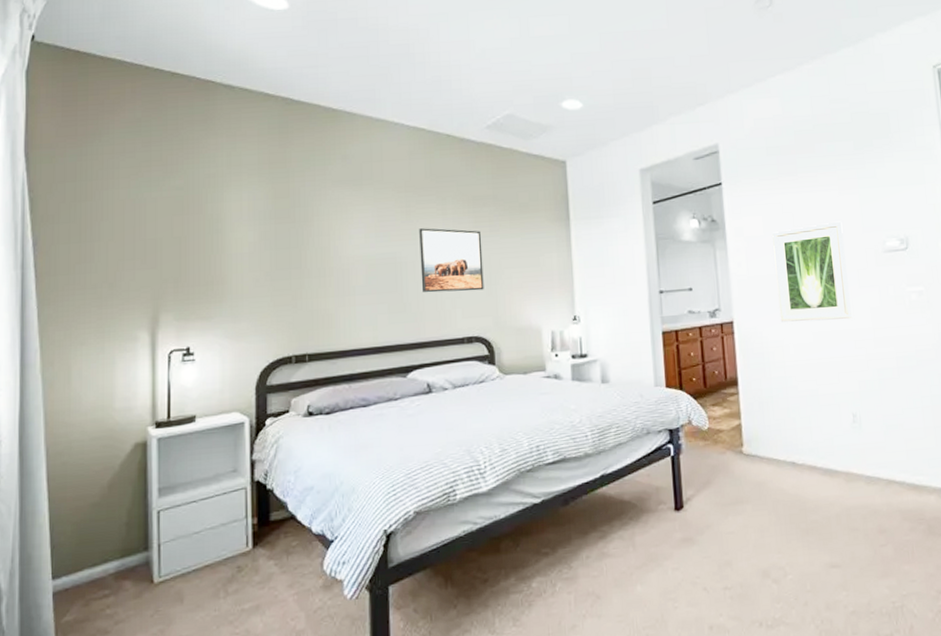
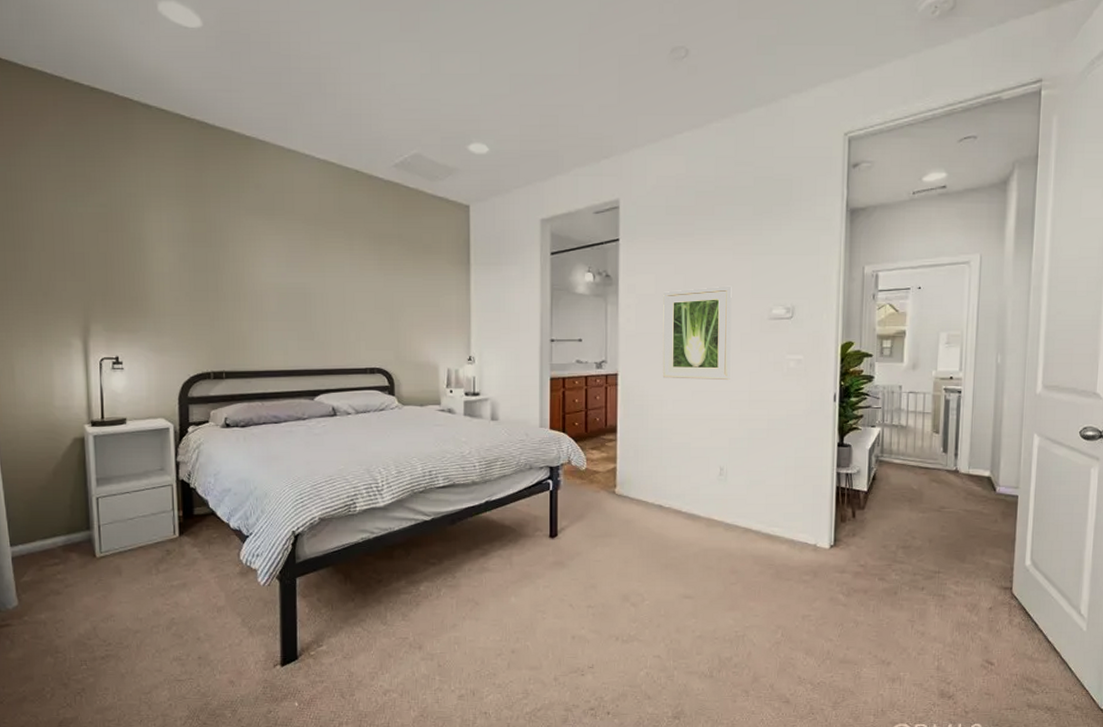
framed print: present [419,228,484,293] -> none [327,262,387,325]

